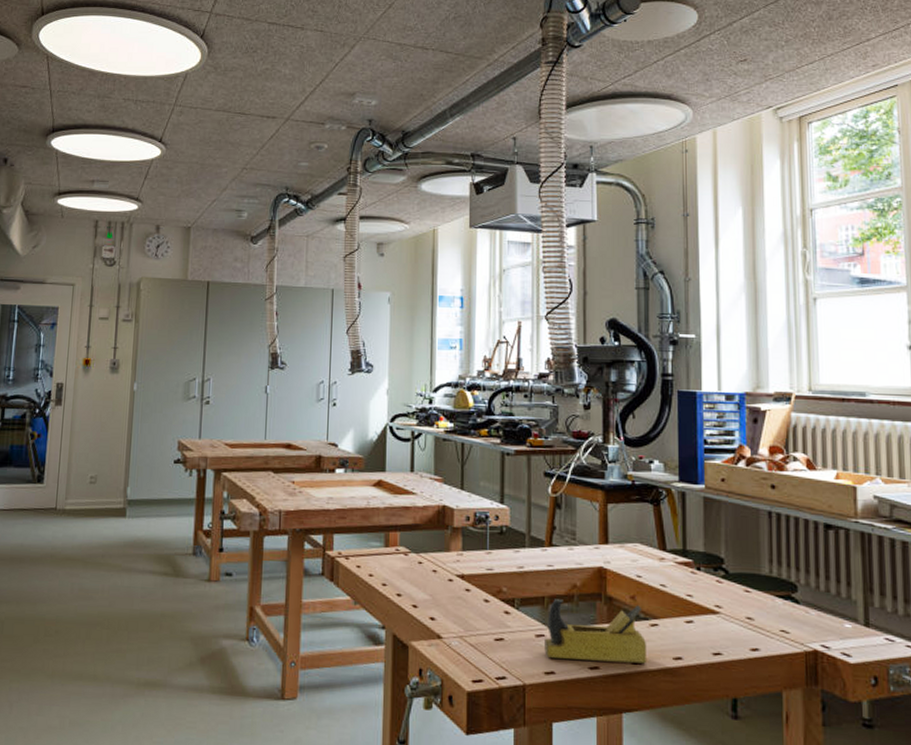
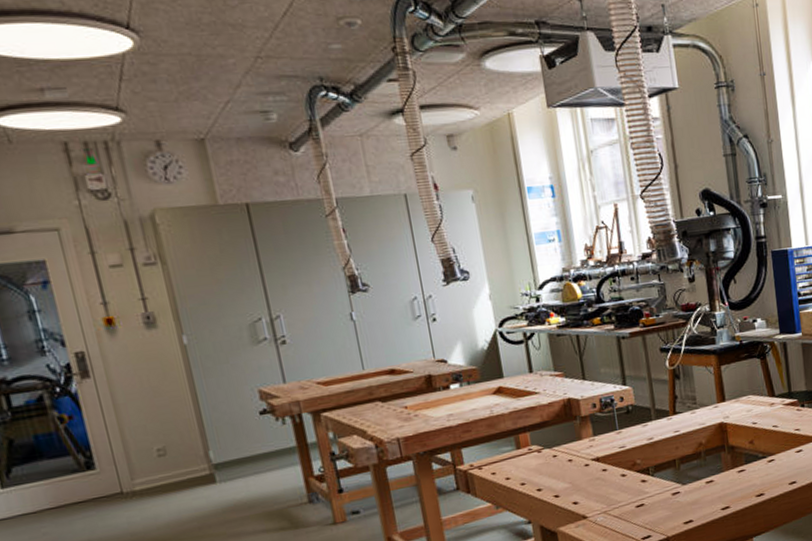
hand plane: present [544,599,647,664] -> none [680,447,768,510]

